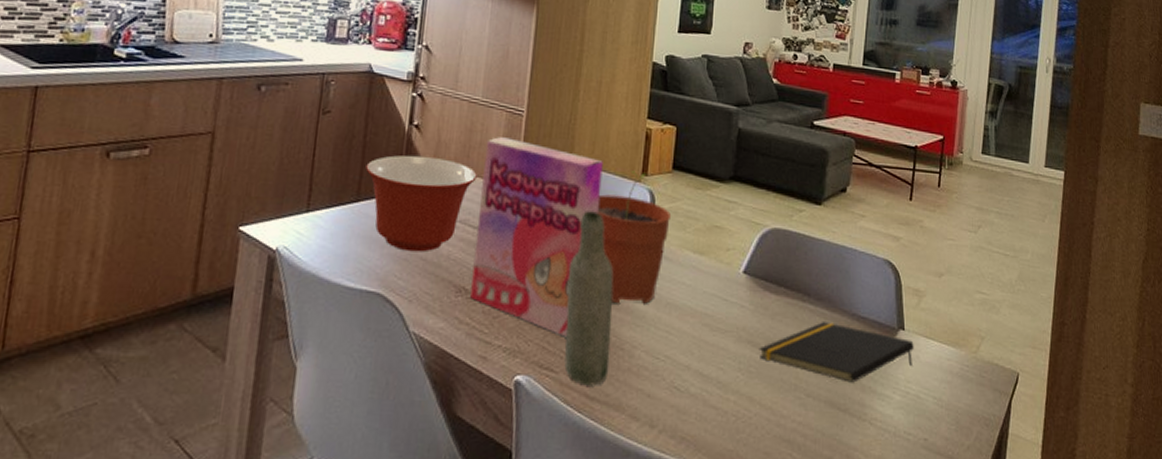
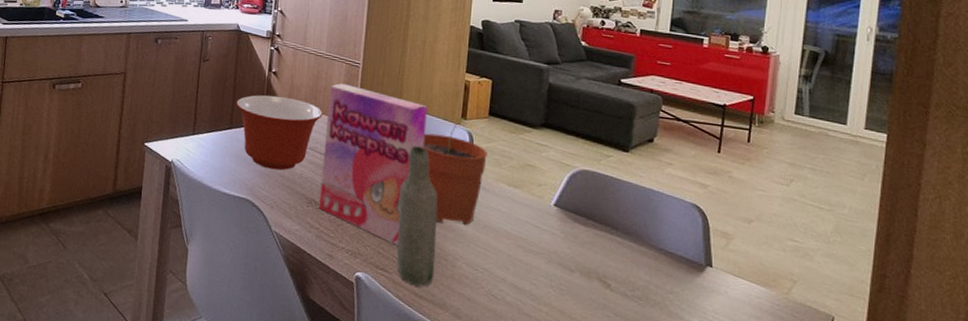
notepad: present [759,322,914,383] -> none [569,253,722,308]

